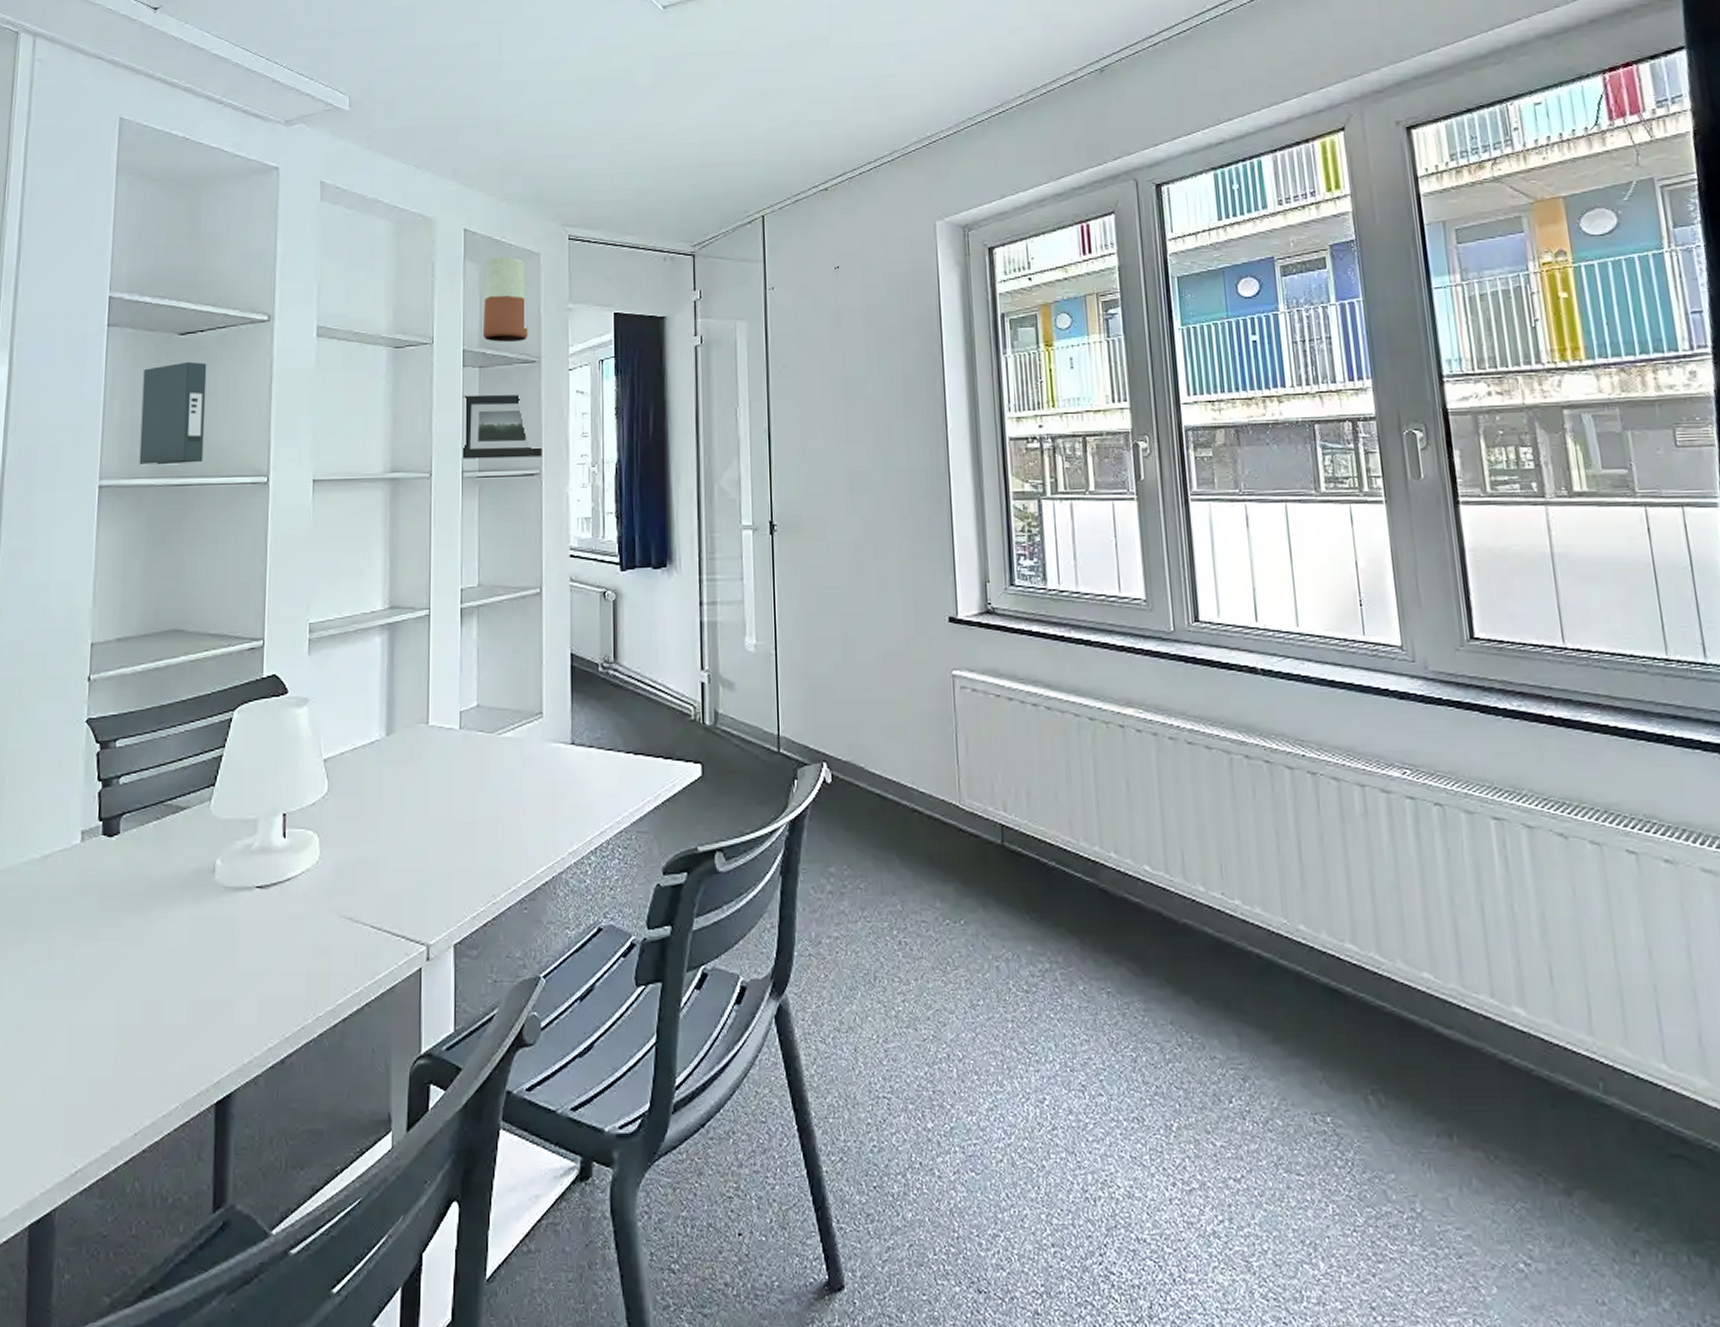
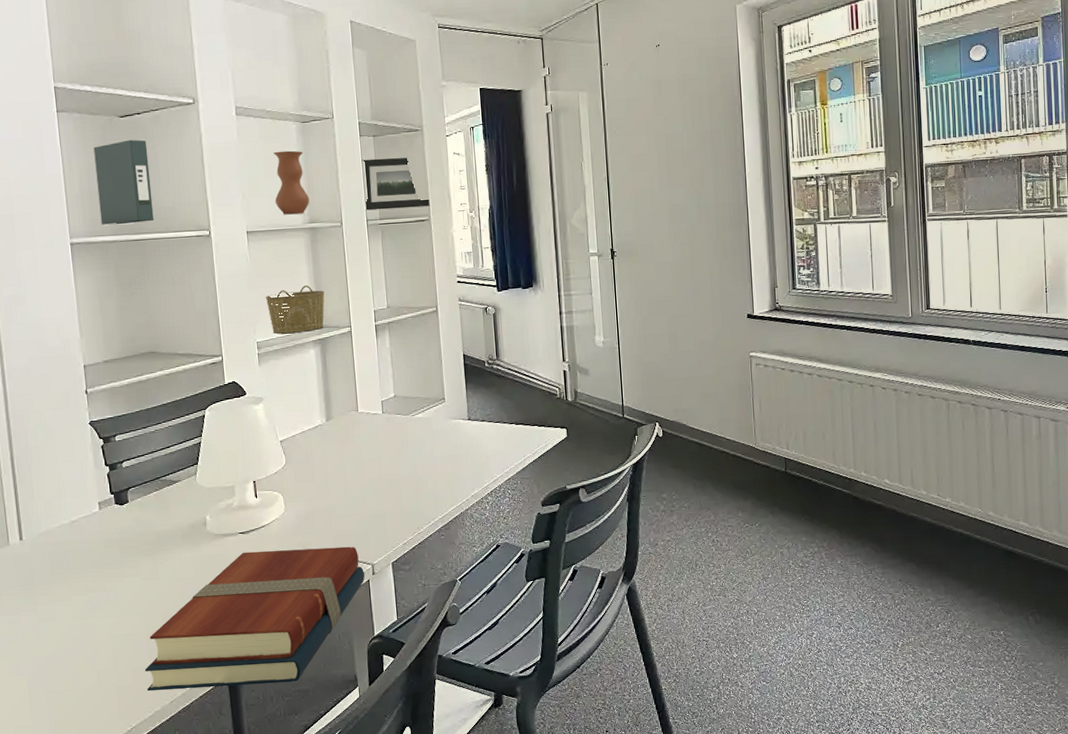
books: none [106,915,416,1117] -> present [144,546,365,692]
basket: none [326,552,401,615] -> present [265,285,325,334]
vase: none [351,381,395,461] -> present [274,150,310,215]
vase: present [482,257,528,342] -> none [371,44,411,115]

